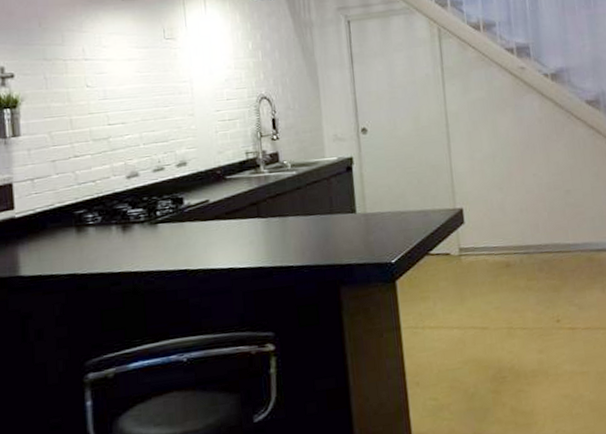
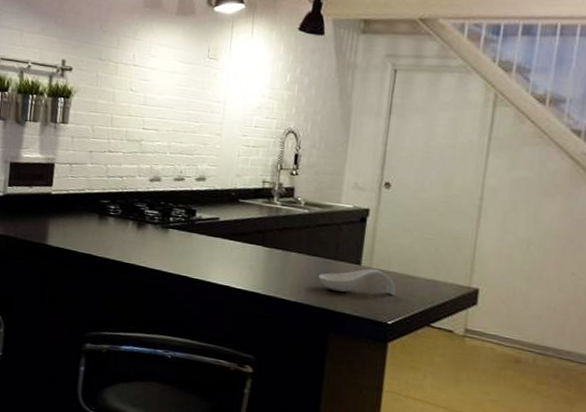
spoon rest: none [319,213,393,245] -> present [318,268,396,296]

